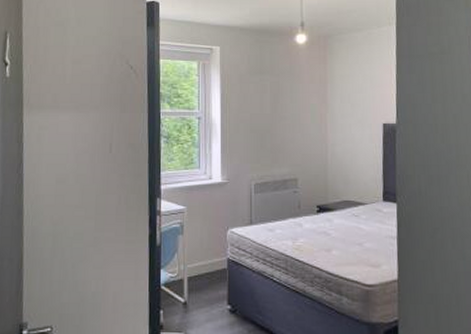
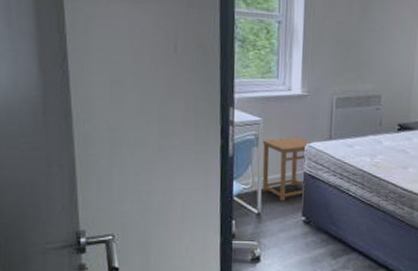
side table: none [187,223,235,289] -> present [262,136,313,201]

